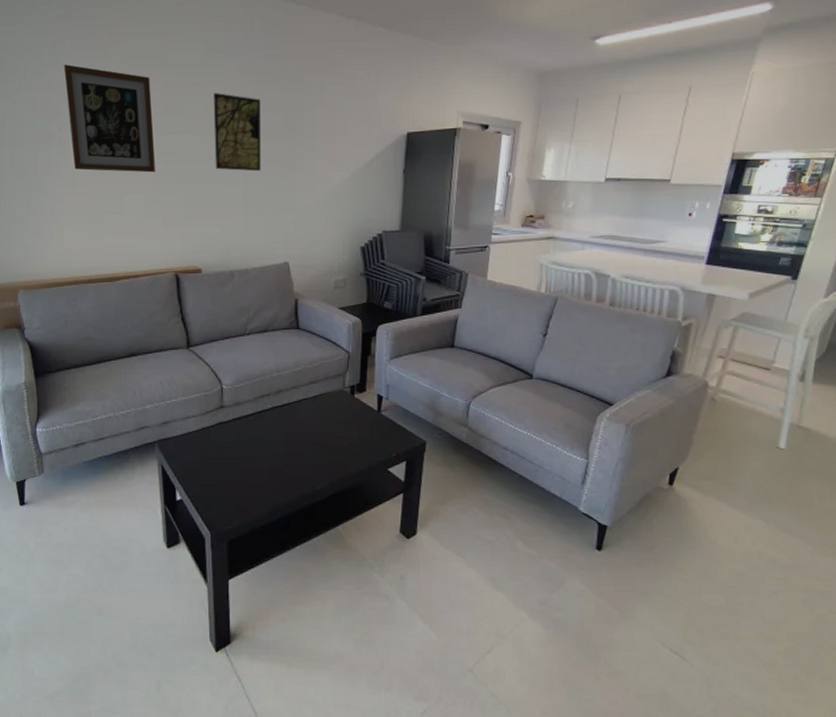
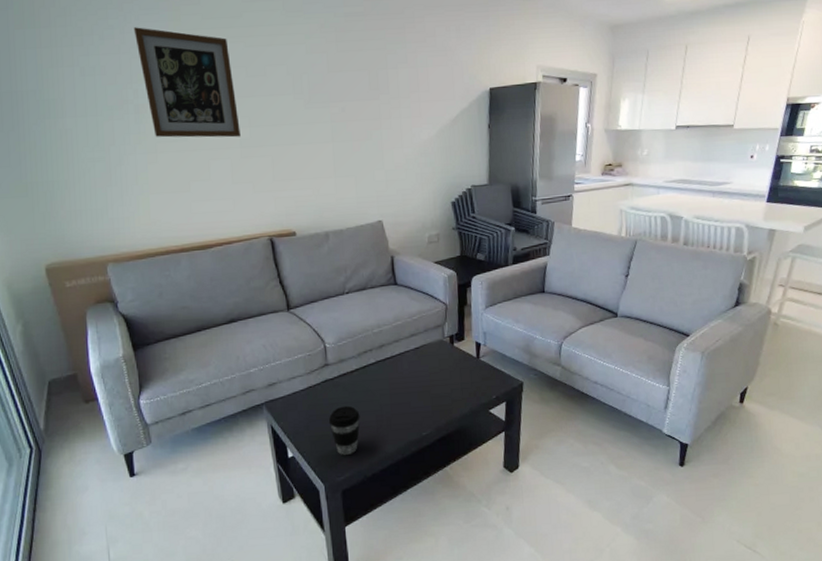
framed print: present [213,93,262,172] -> none [294,53,349,132]
coffee cup: none [219,451,252,503] -> present [328,405,360,455]

